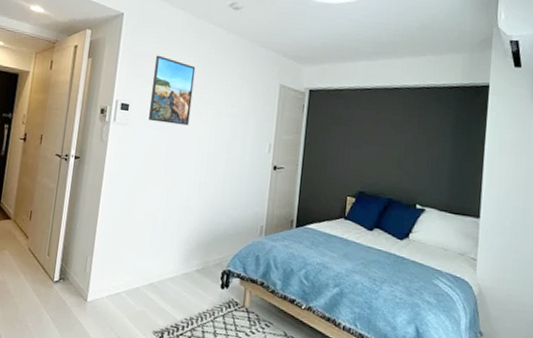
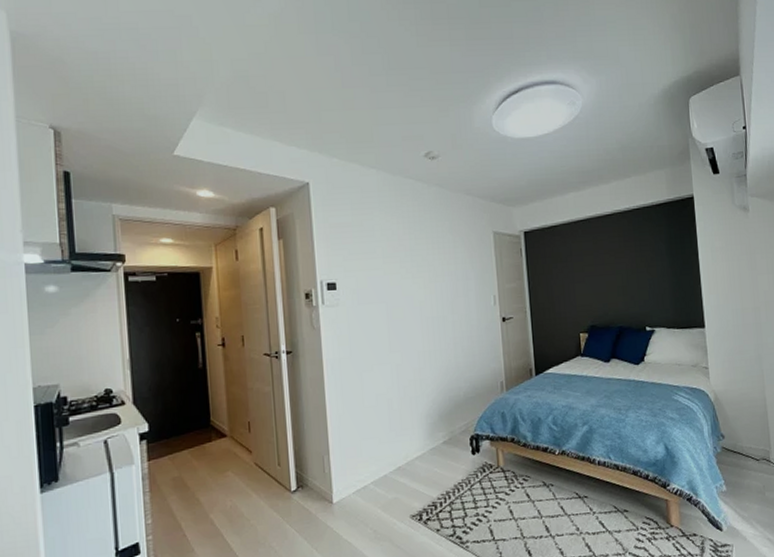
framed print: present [149,55,196,126] -> none [354,223,406,297]

